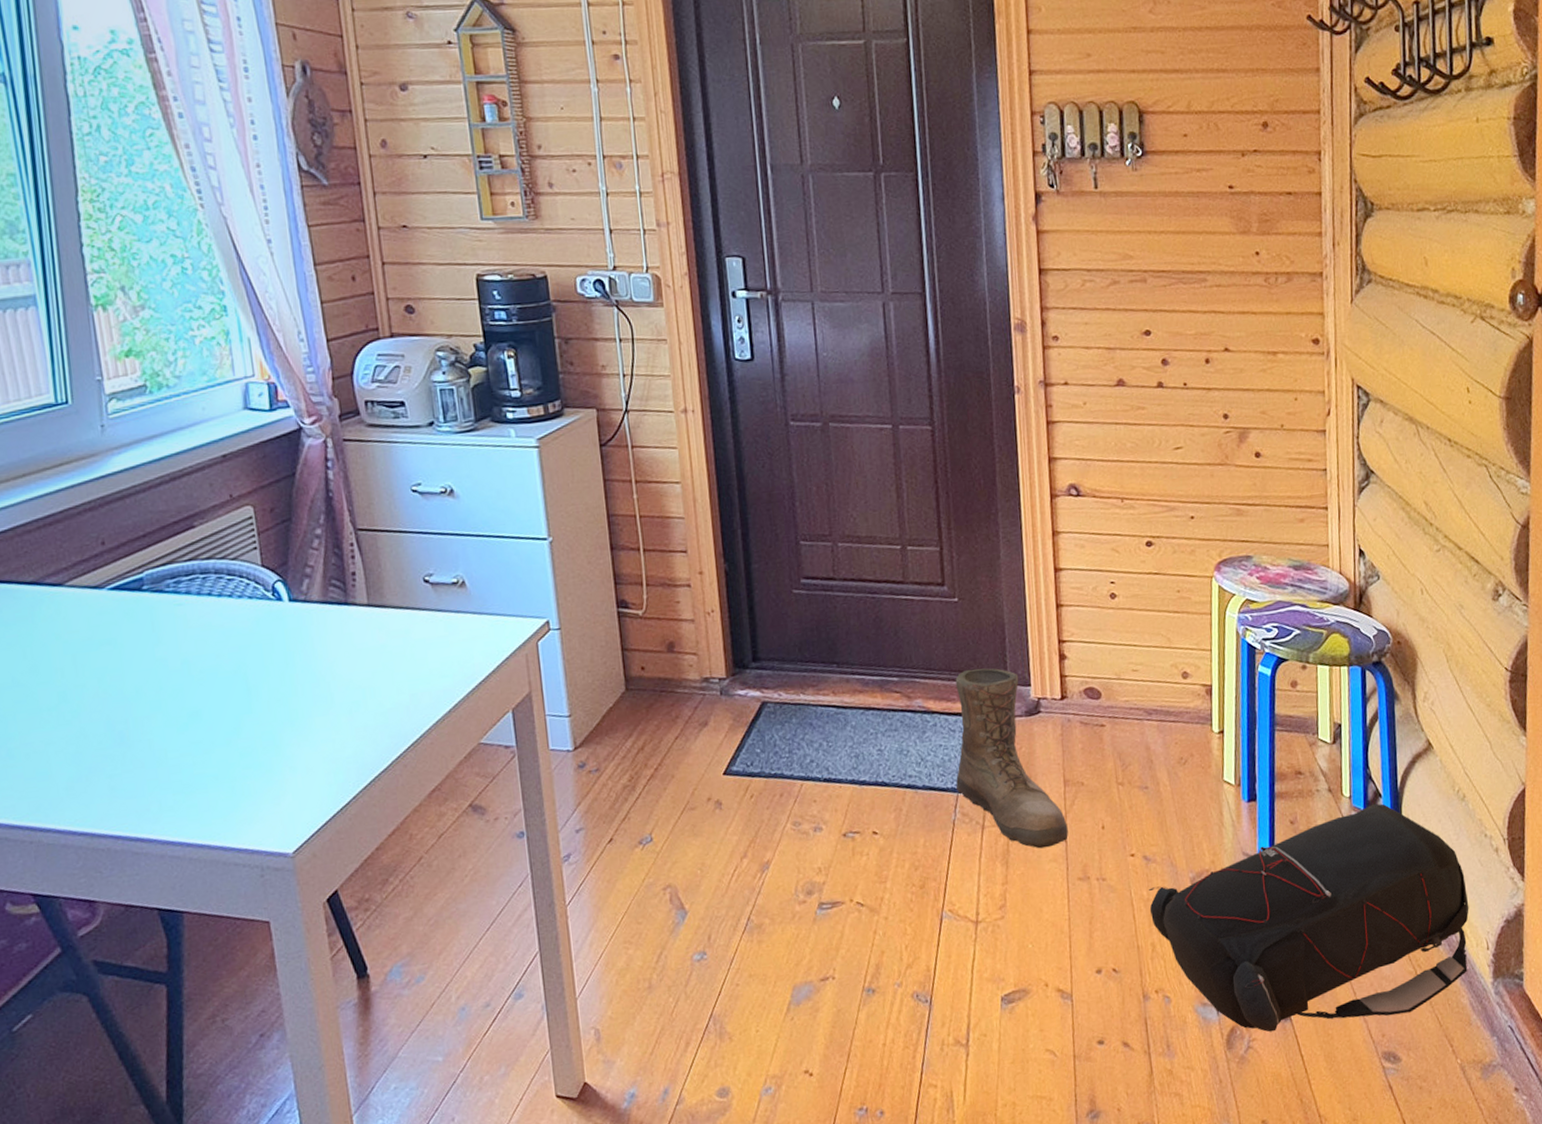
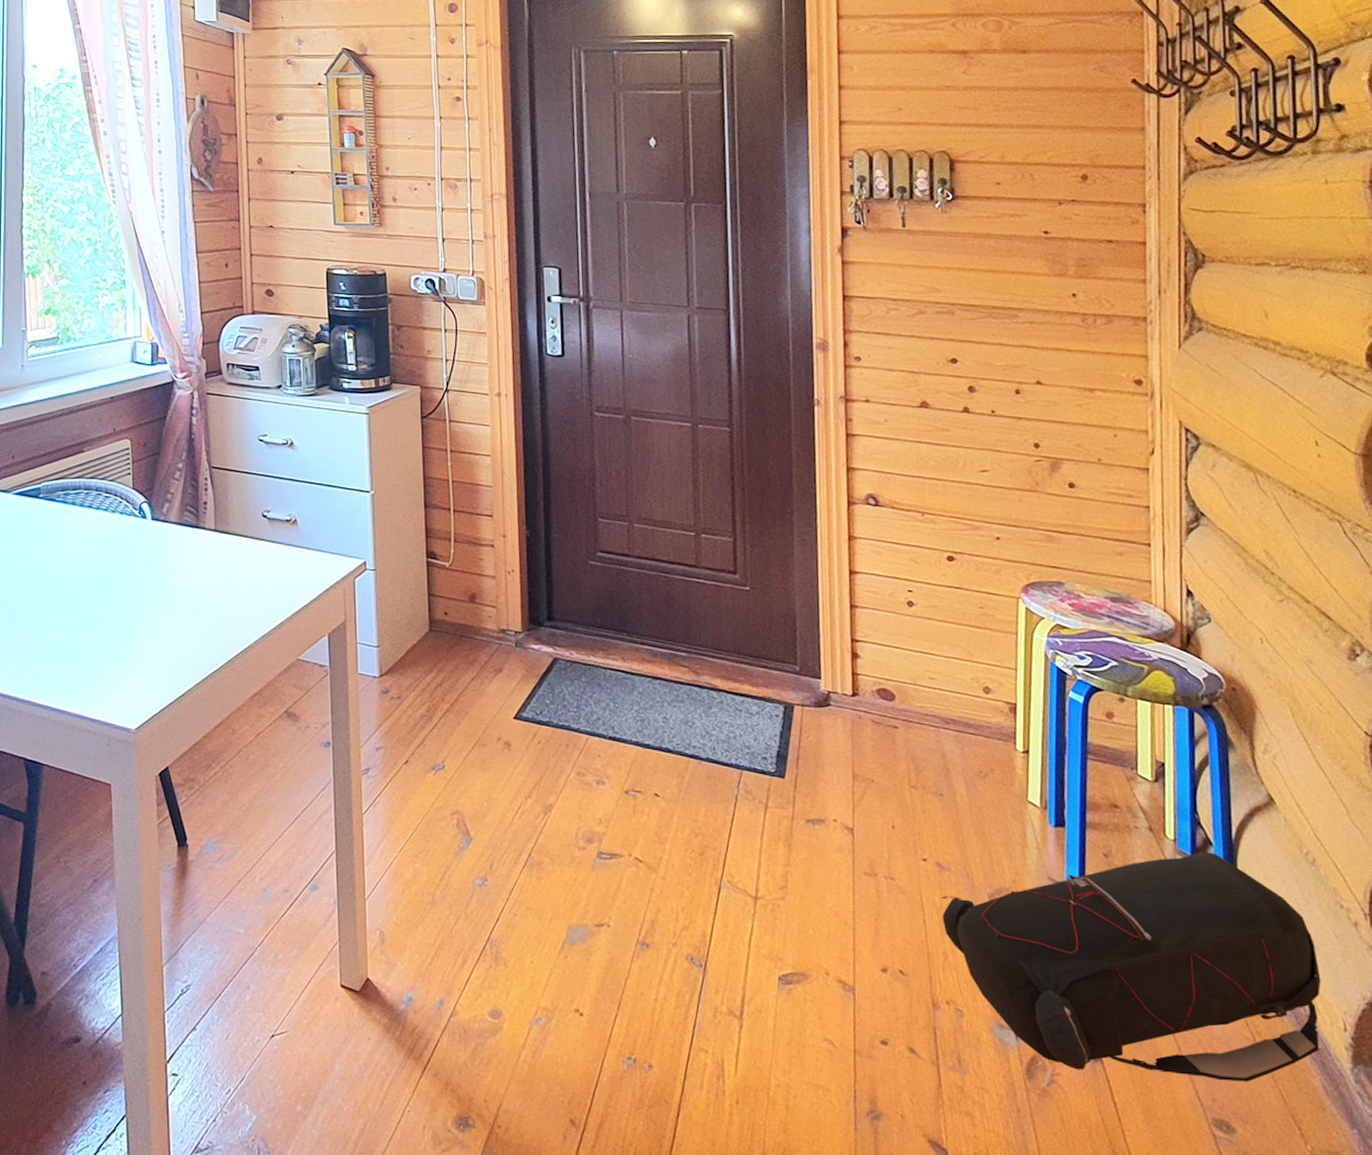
boot: present [955,668,1068,849] -> none [740,655,856,838]

